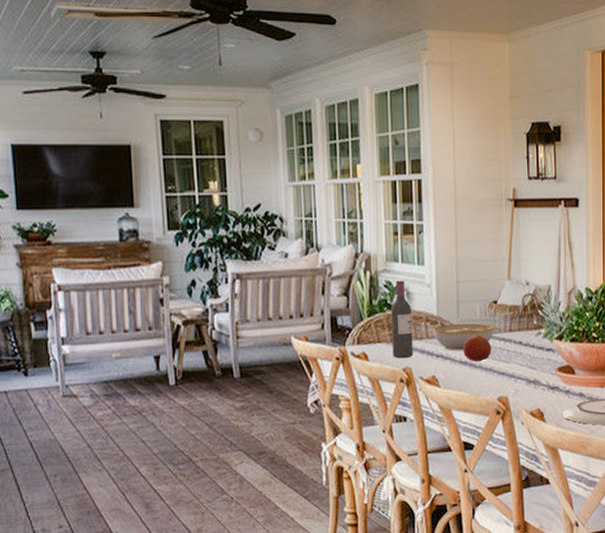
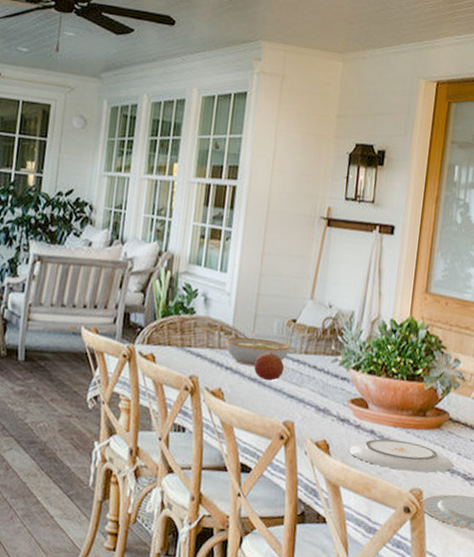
wine bottle: present [390,280,413,359] -> none [181,284,208,366]

